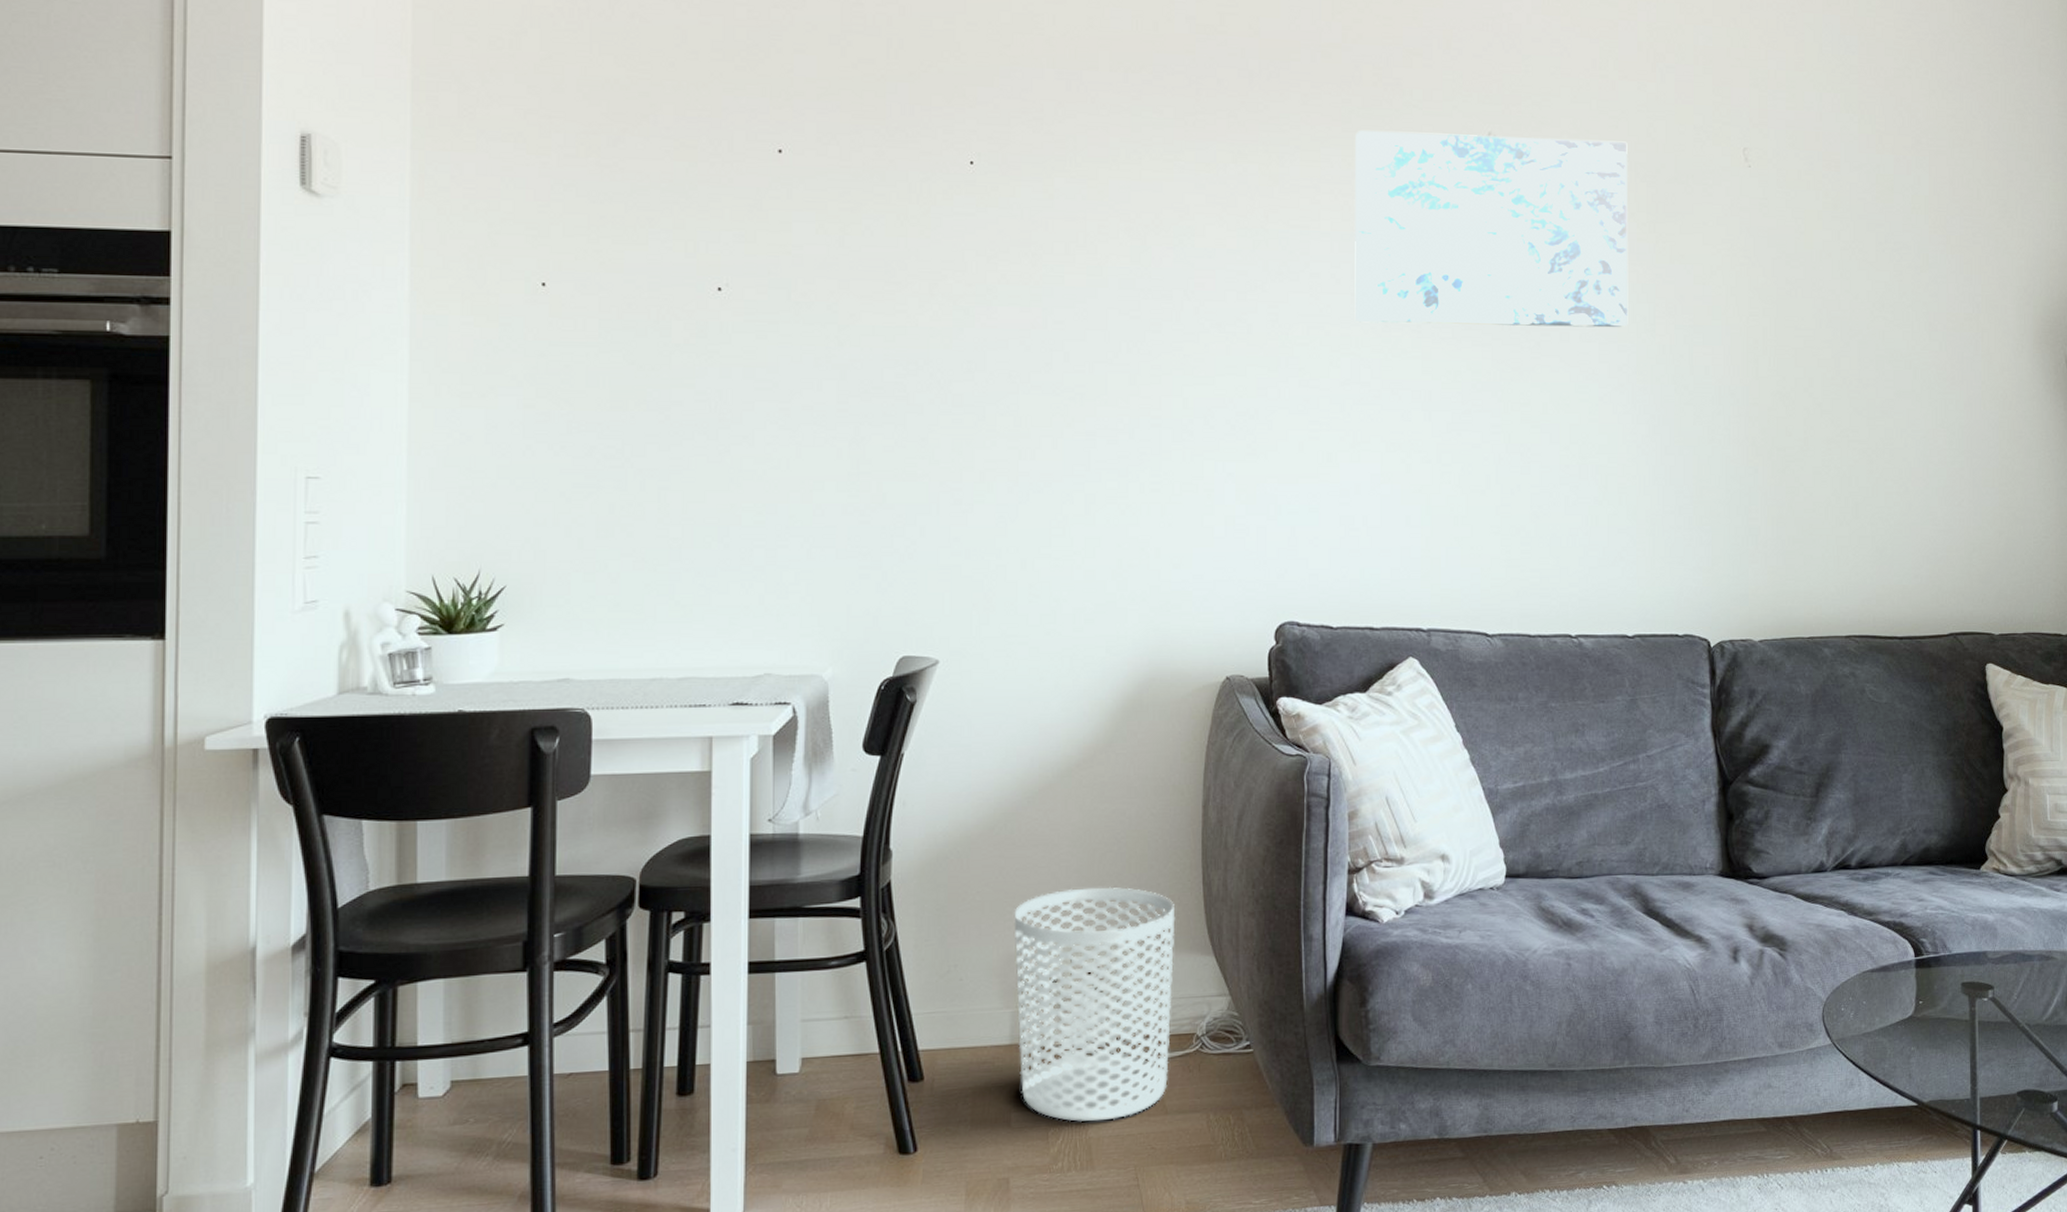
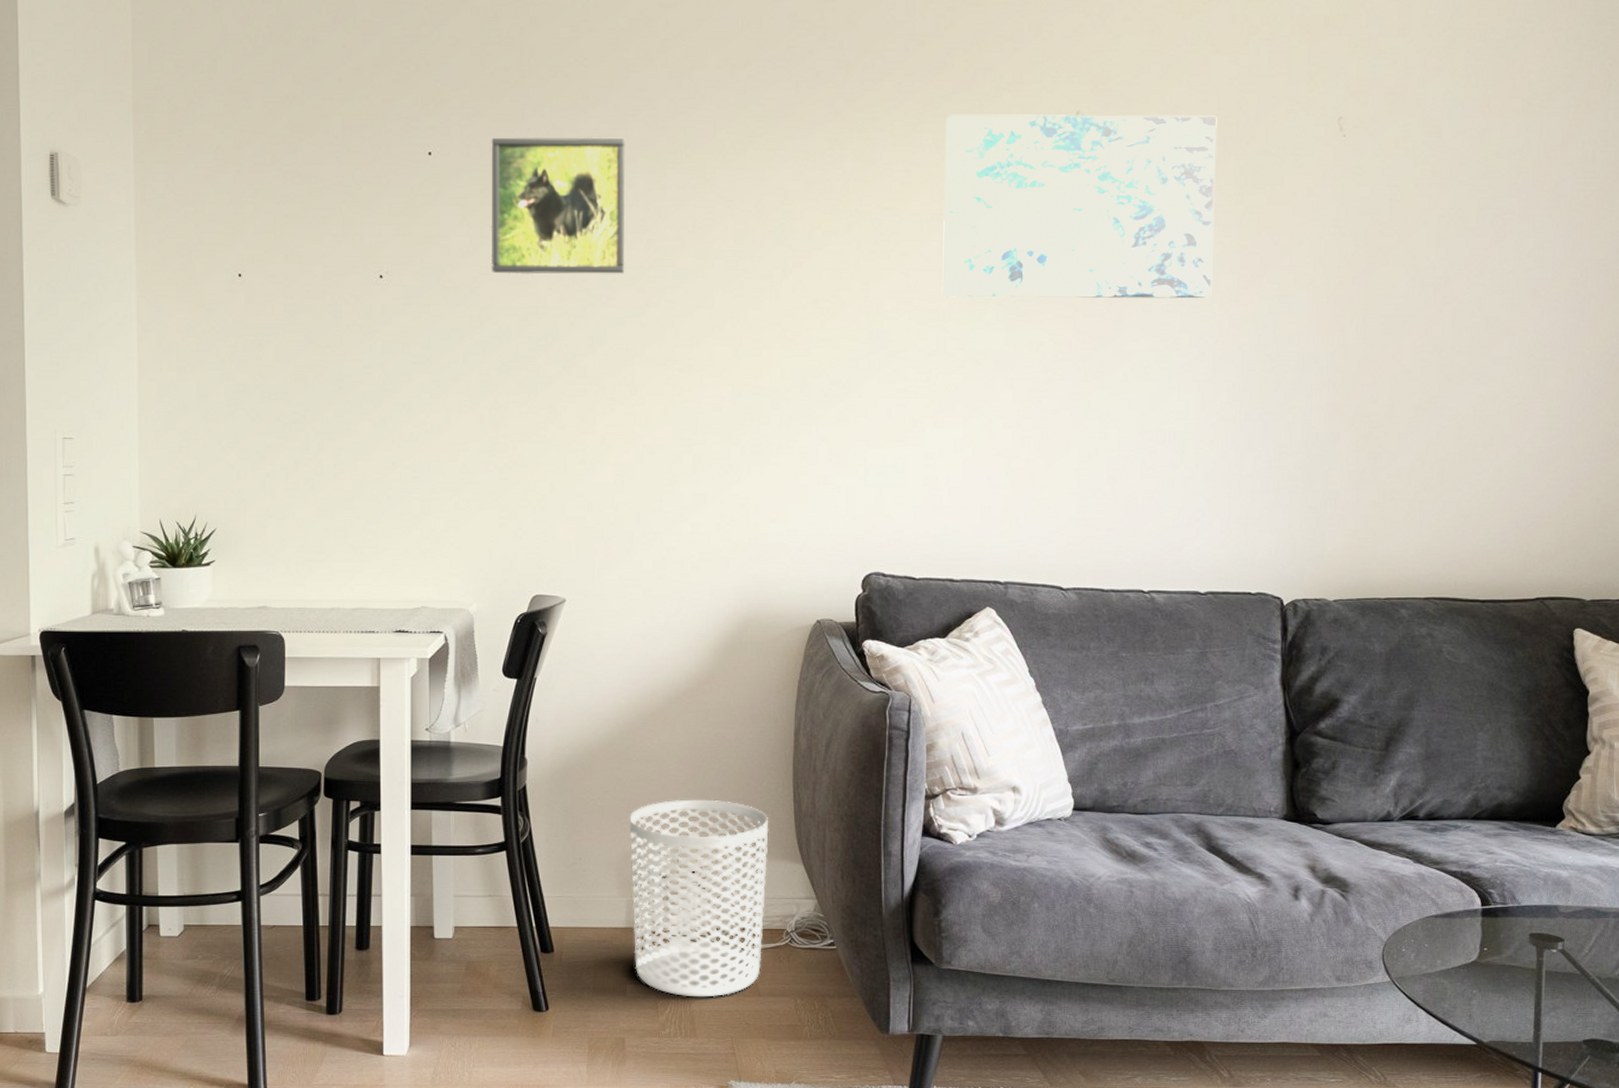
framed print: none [851,136,1009,292] -> present [491,137,626,274]

